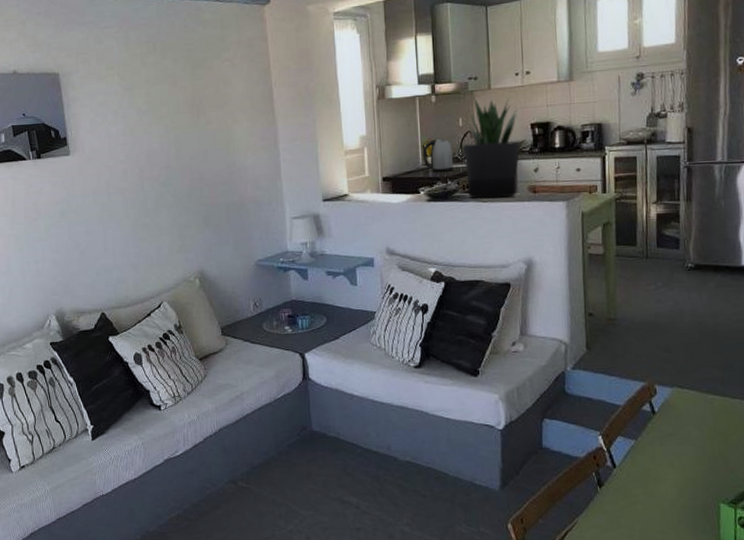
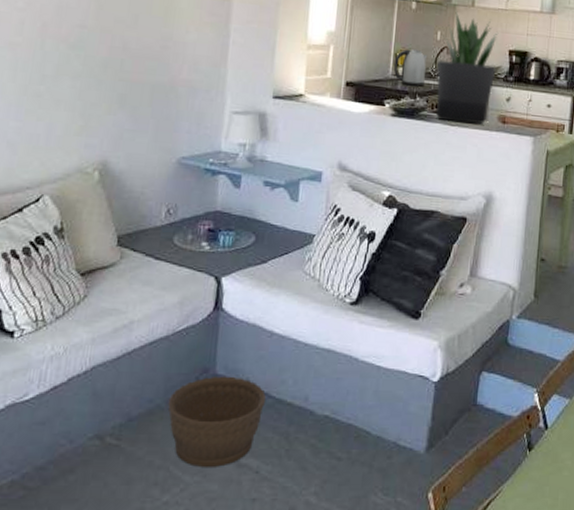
basket: none [279,432,355,503] -> present [167,375,266,467]

